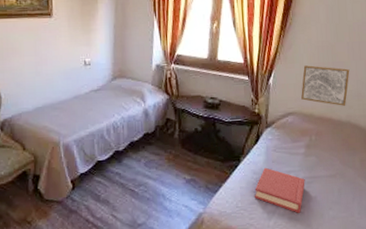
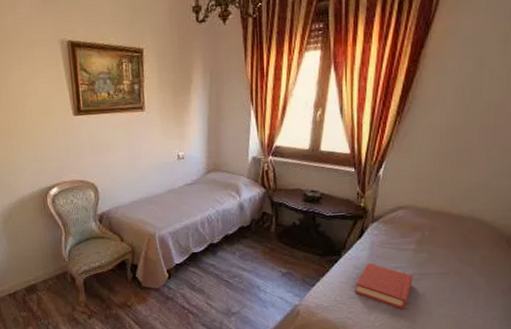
wall art: present [301,65,350,106] -> none [416,154,479,199]

